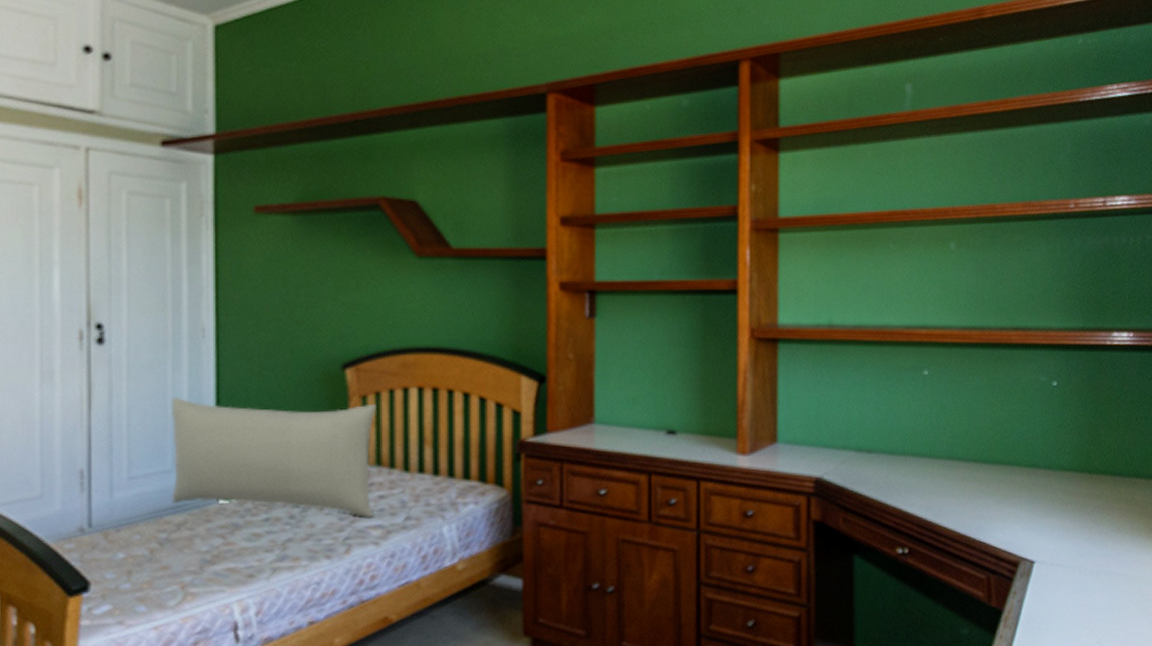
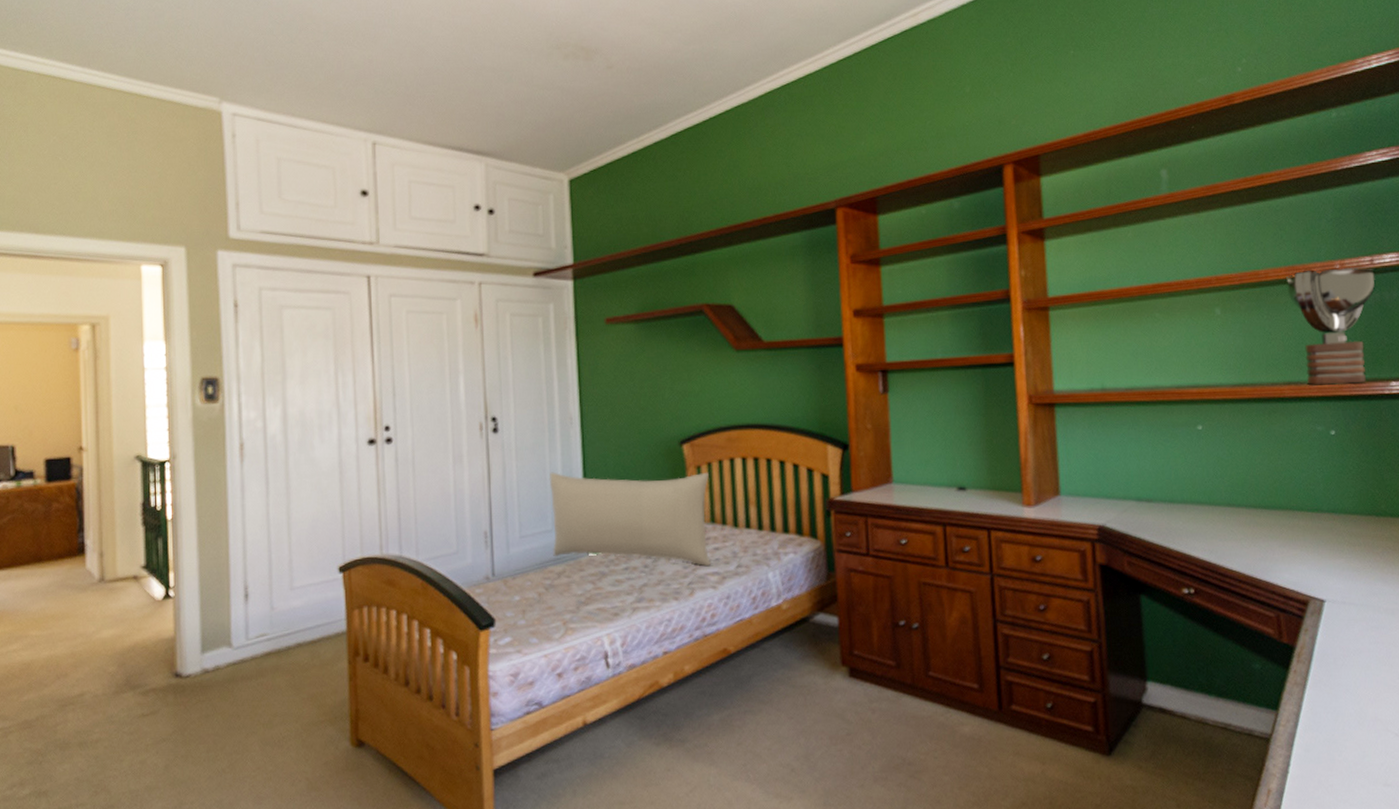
trophy: none [1022,208,1108,332] -> present [1286,266,1376,385]

